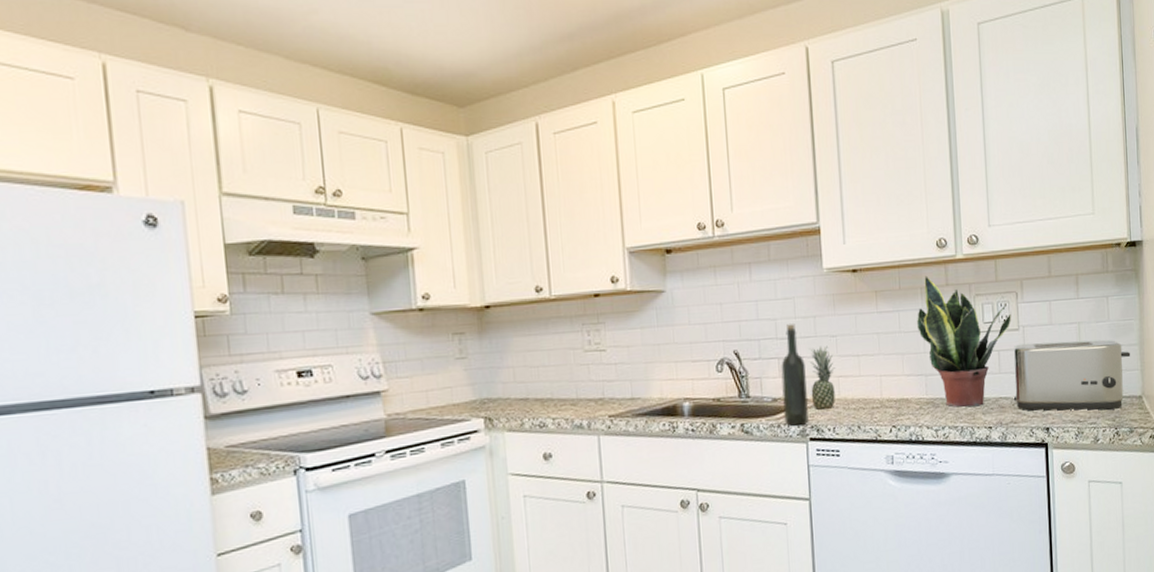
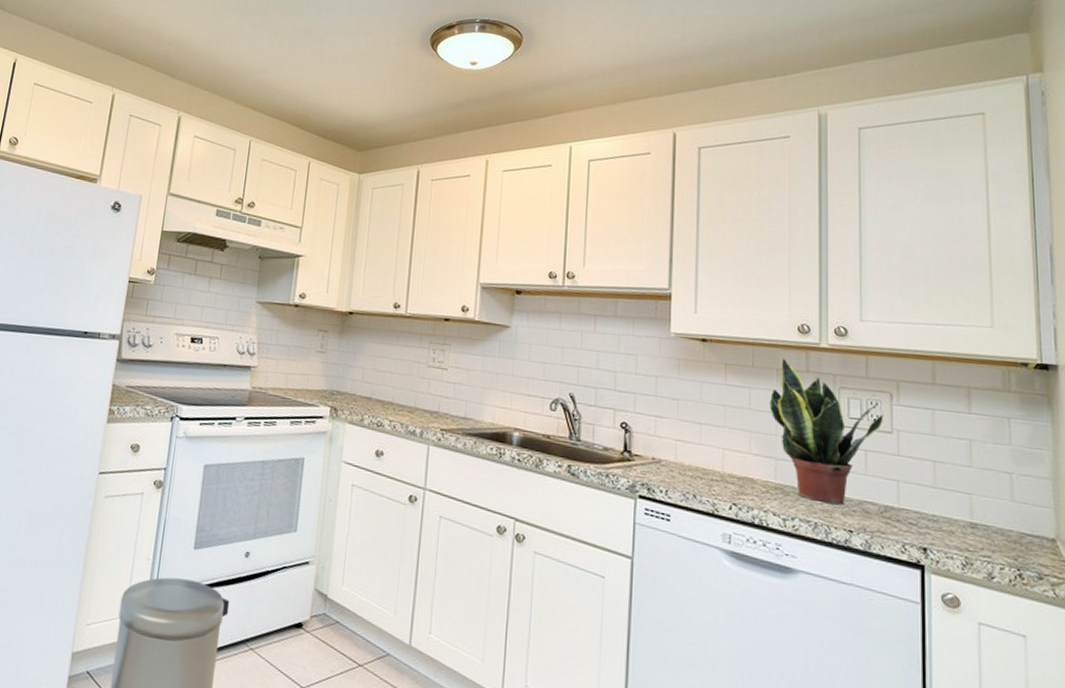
wine bottle: present [781,324,809,426] -> none [614,379,642,480]
fruit: present [809,345,836,410] -> none [645,406,675,471]
toaster: present [1013,339,1131,411] -> none [881,448,1041,548]

